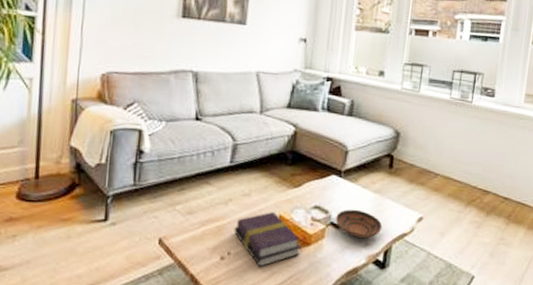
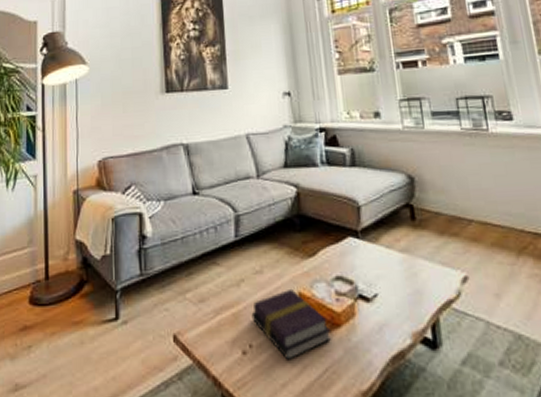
bowl: present [335,209,383,238] -> none [363,275,422,312]

